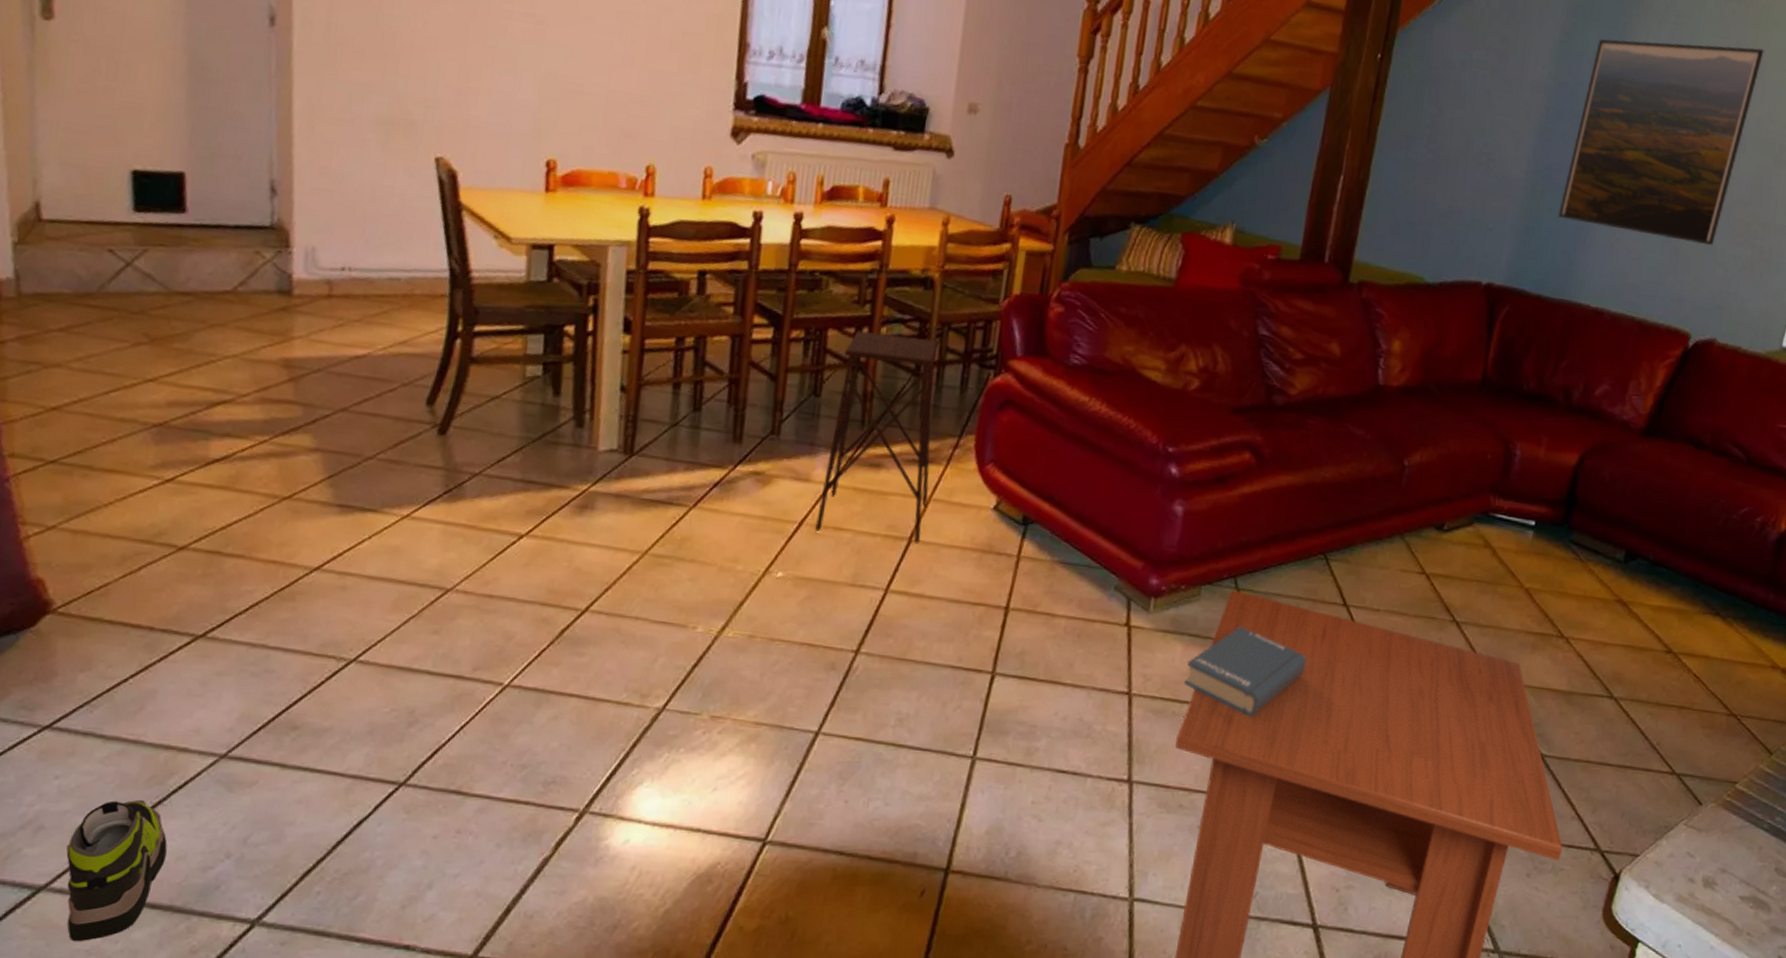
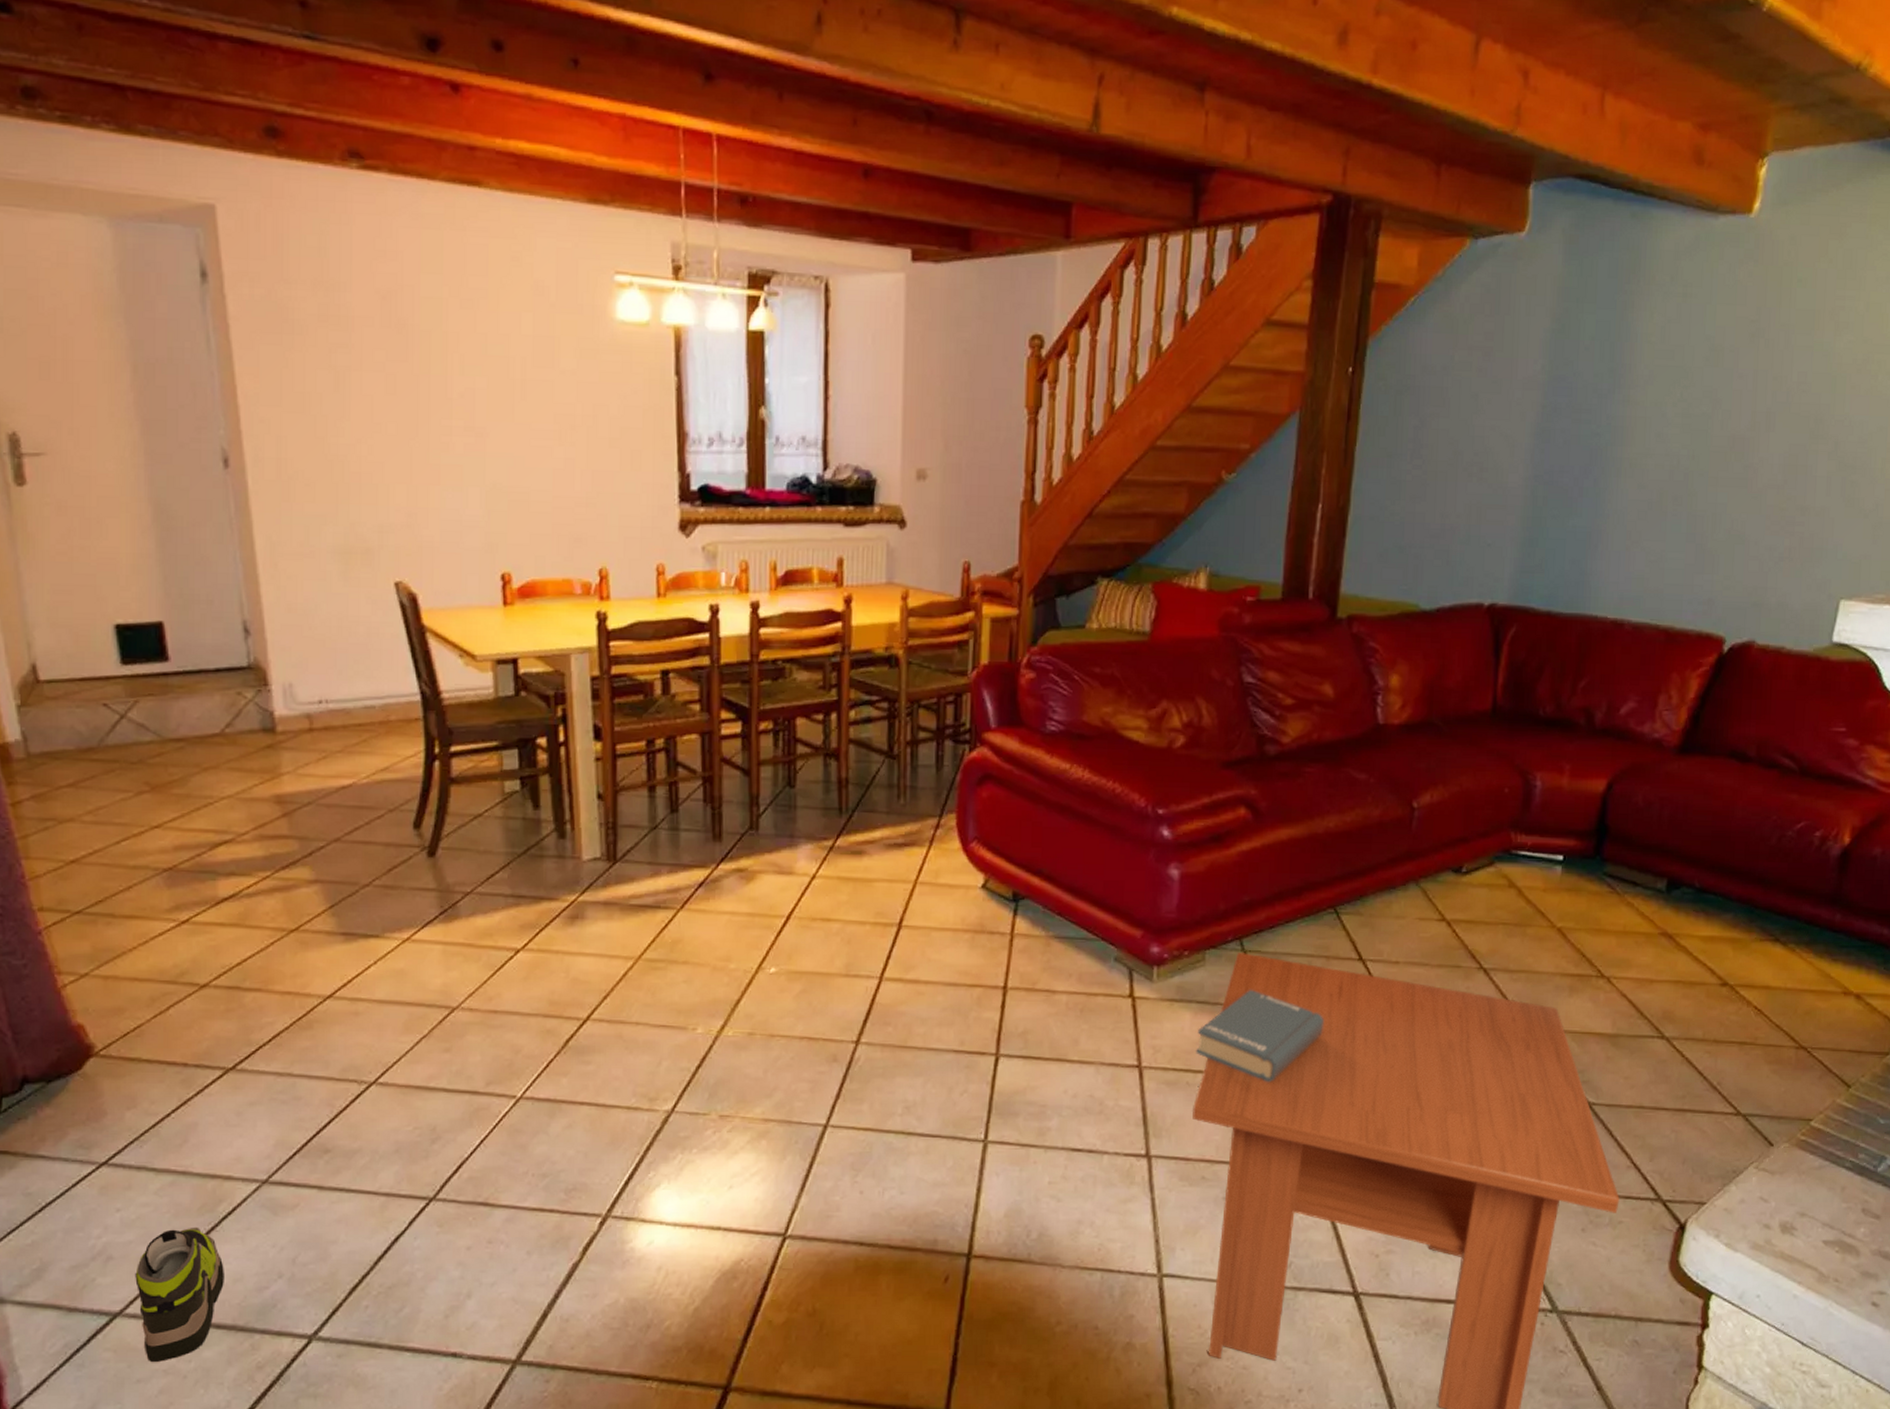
side table: present [815,331,938,543] -> none [804,717,914,928]
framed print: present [1558,38,1764,245] -> none [1564,311,1789,538]

